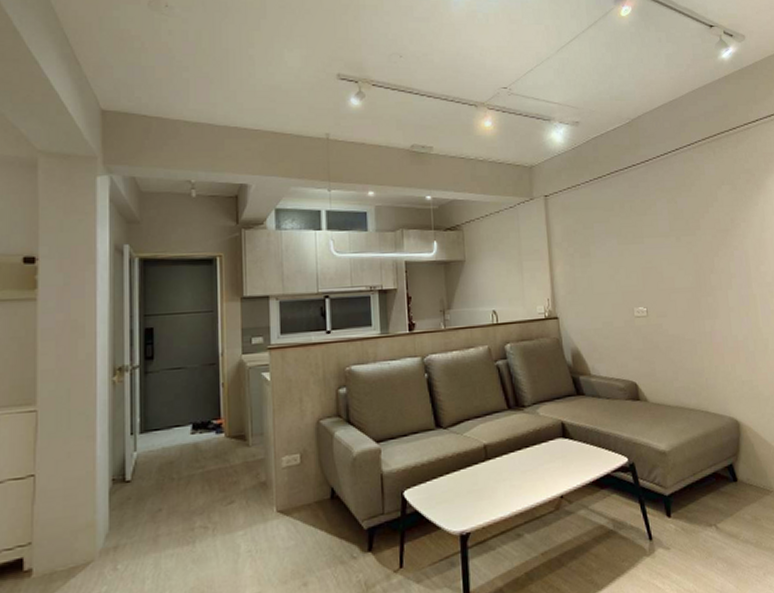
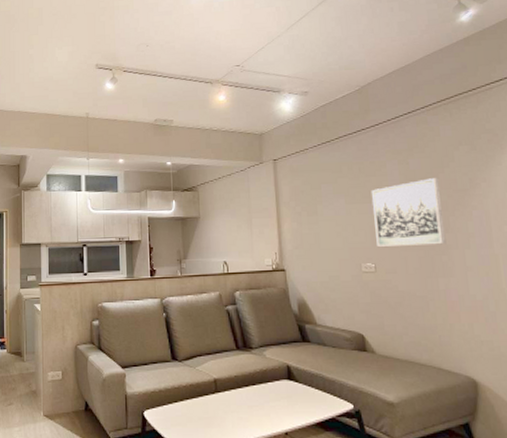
wall art: none [642,218,711,289] -> present [370,178,446,247]

